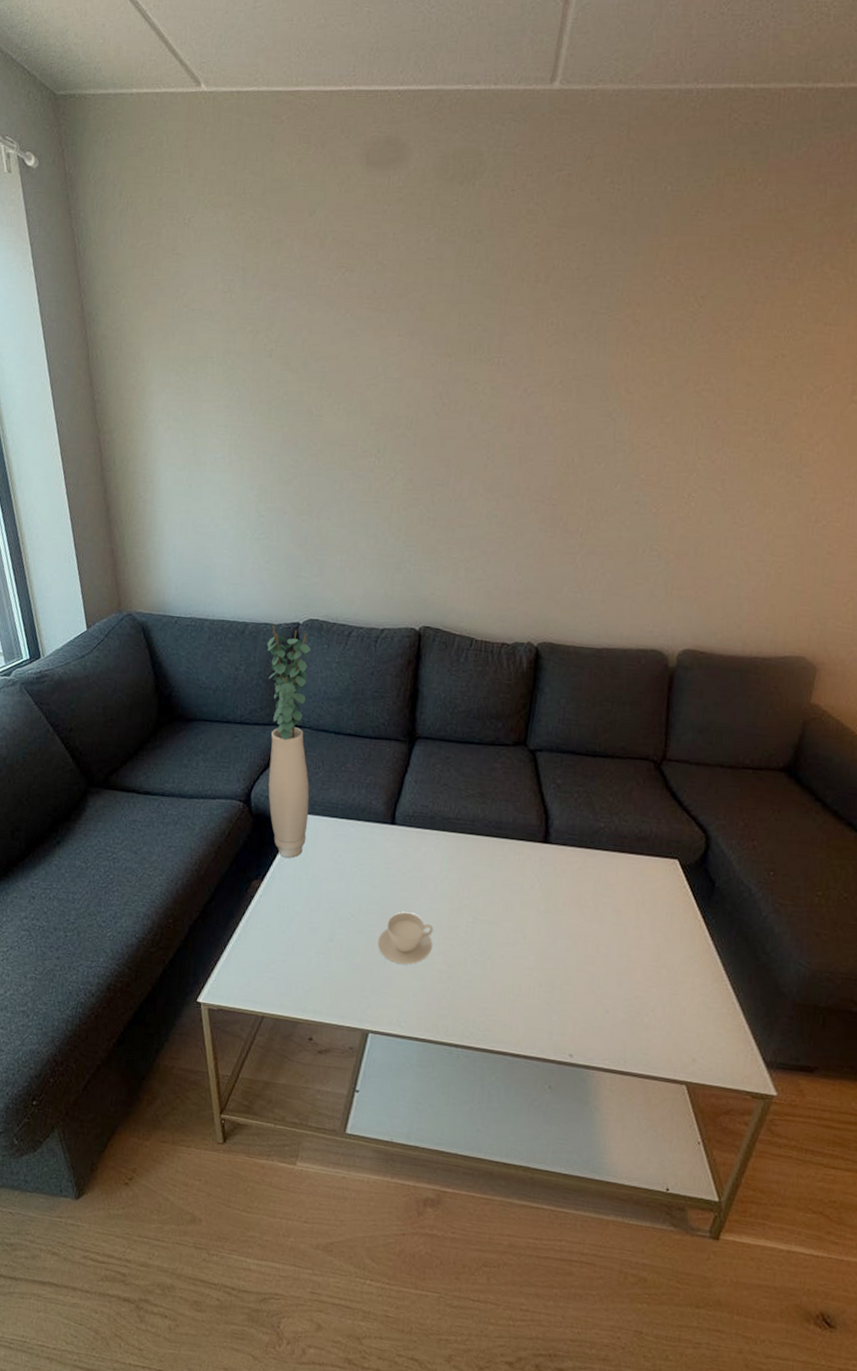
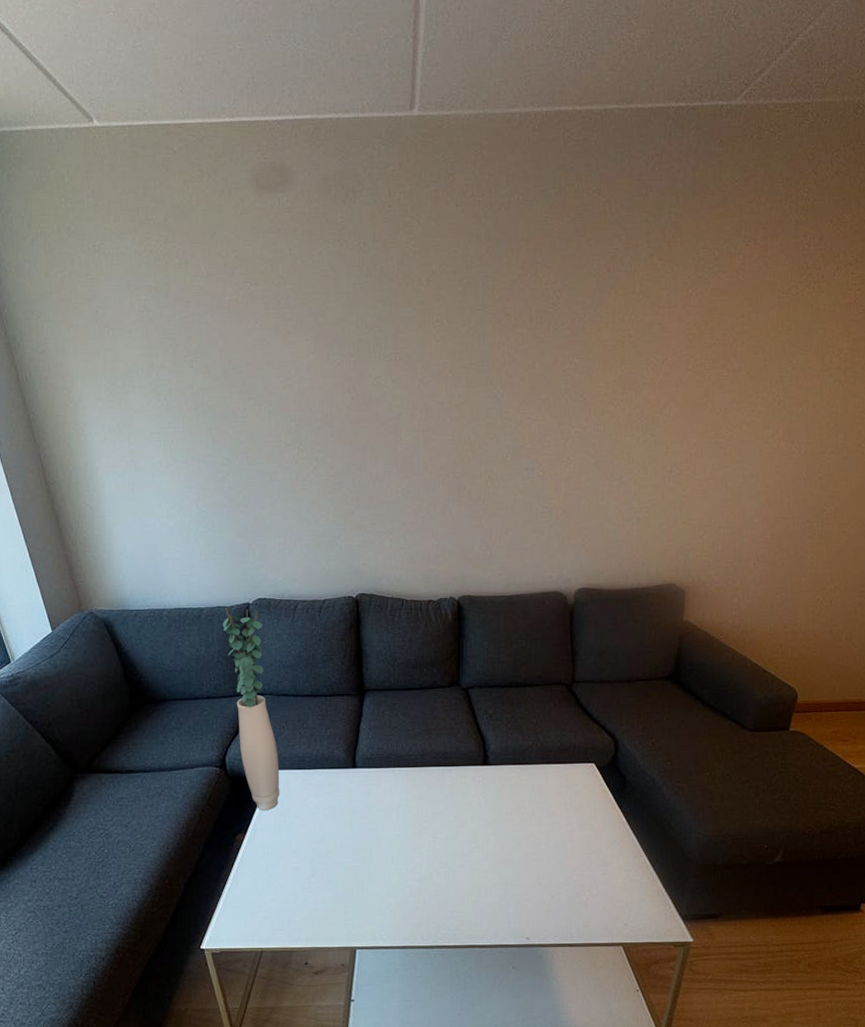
teacup: present [377,912,434,965] -> none [354,841,401,886]

